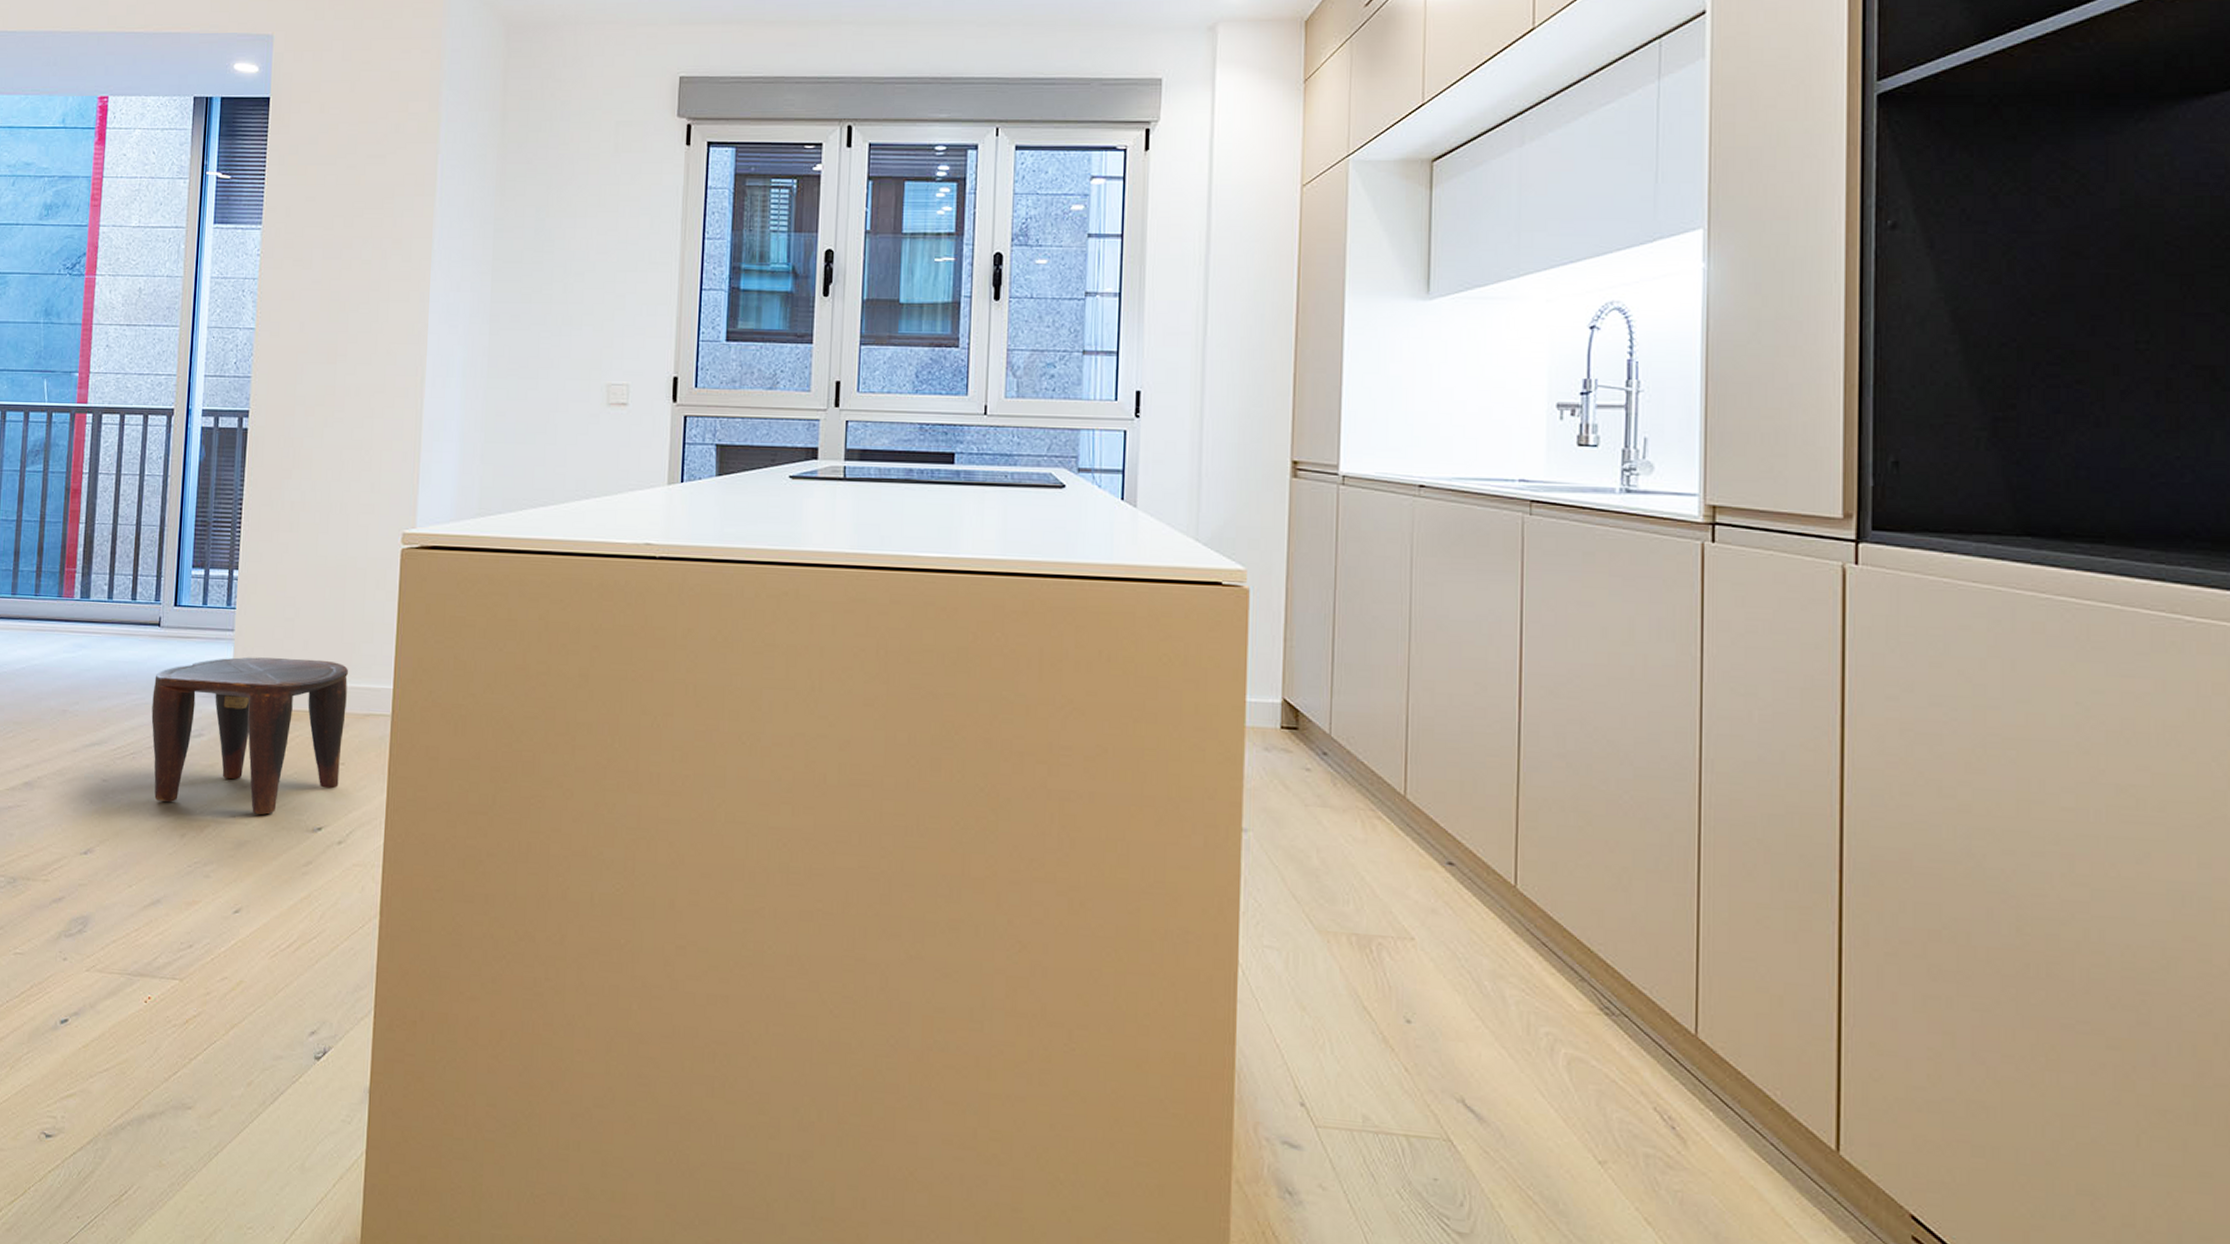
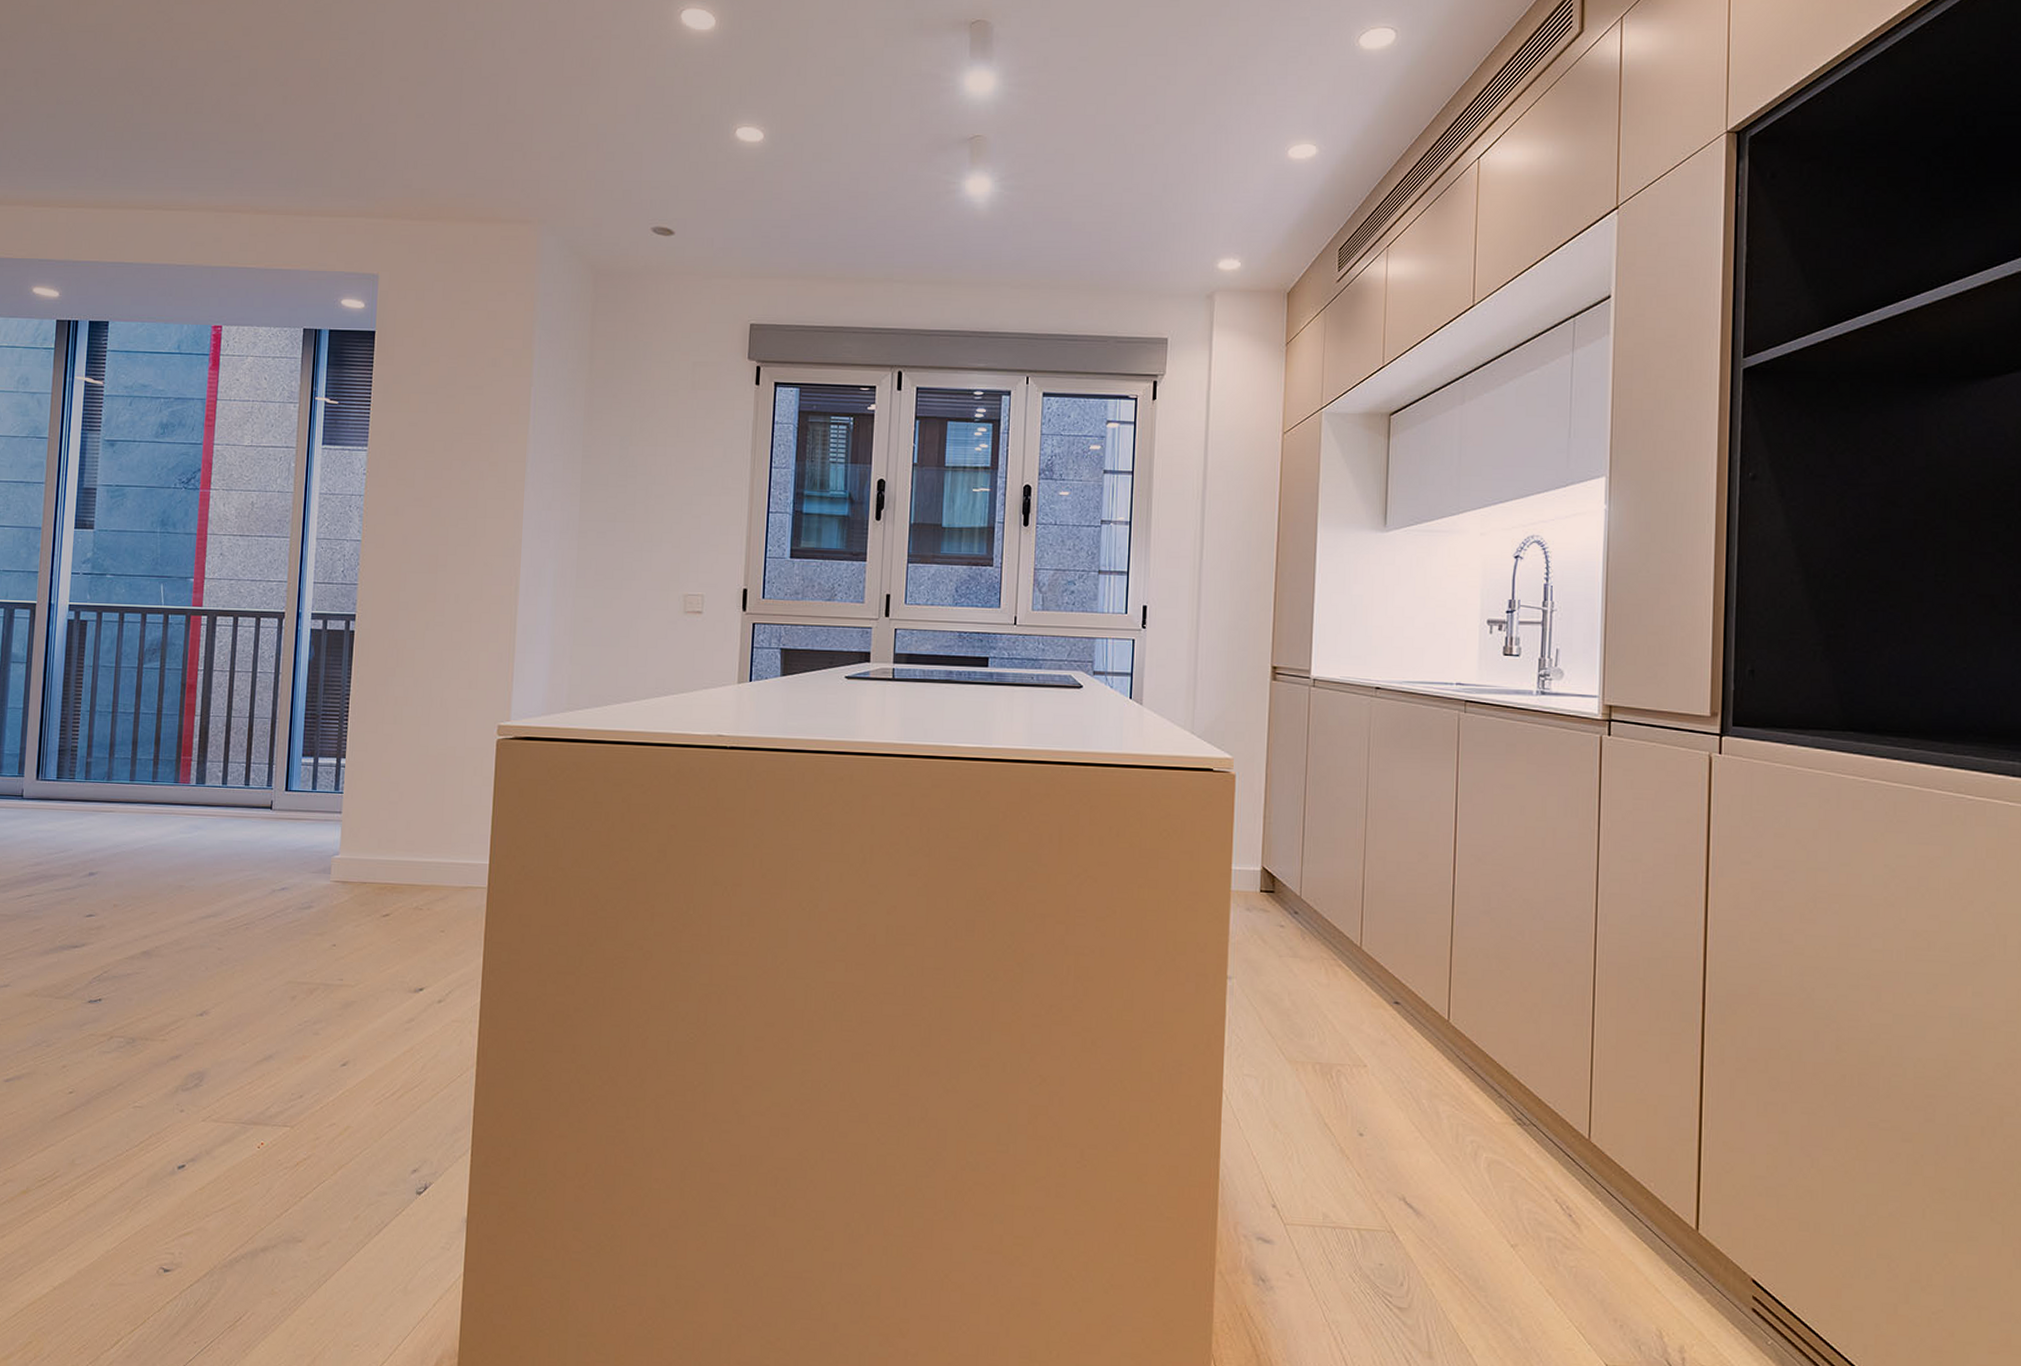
stool: present [151,657,349,815] -> none [264,836,449,978]

